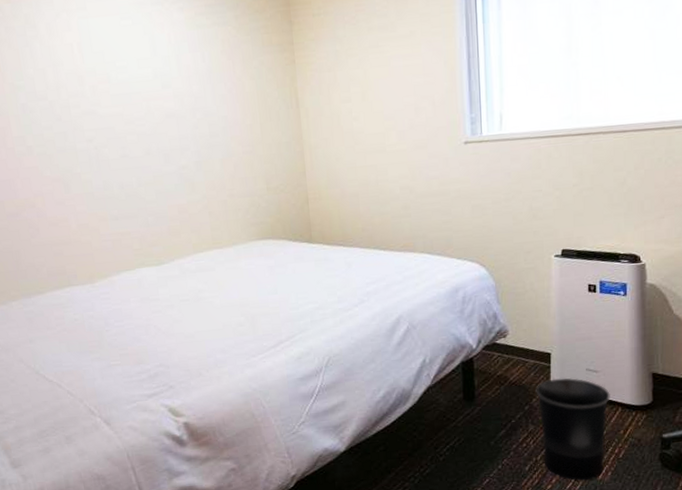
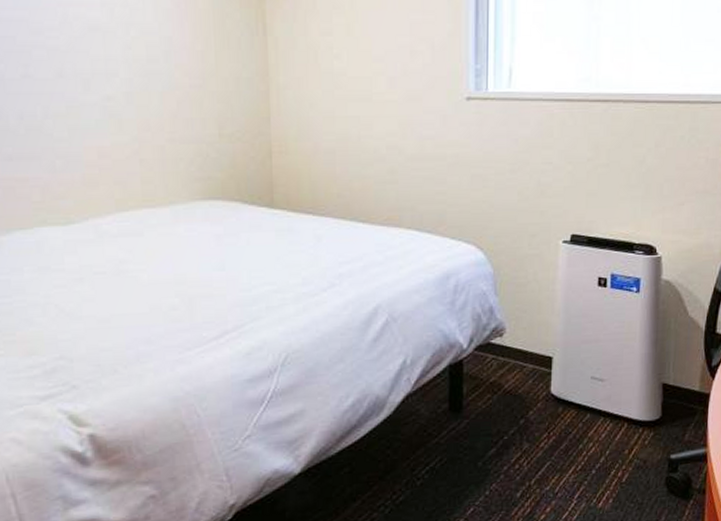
waste bin: present [536,378,610,481] -> none [533,387,616,509]

